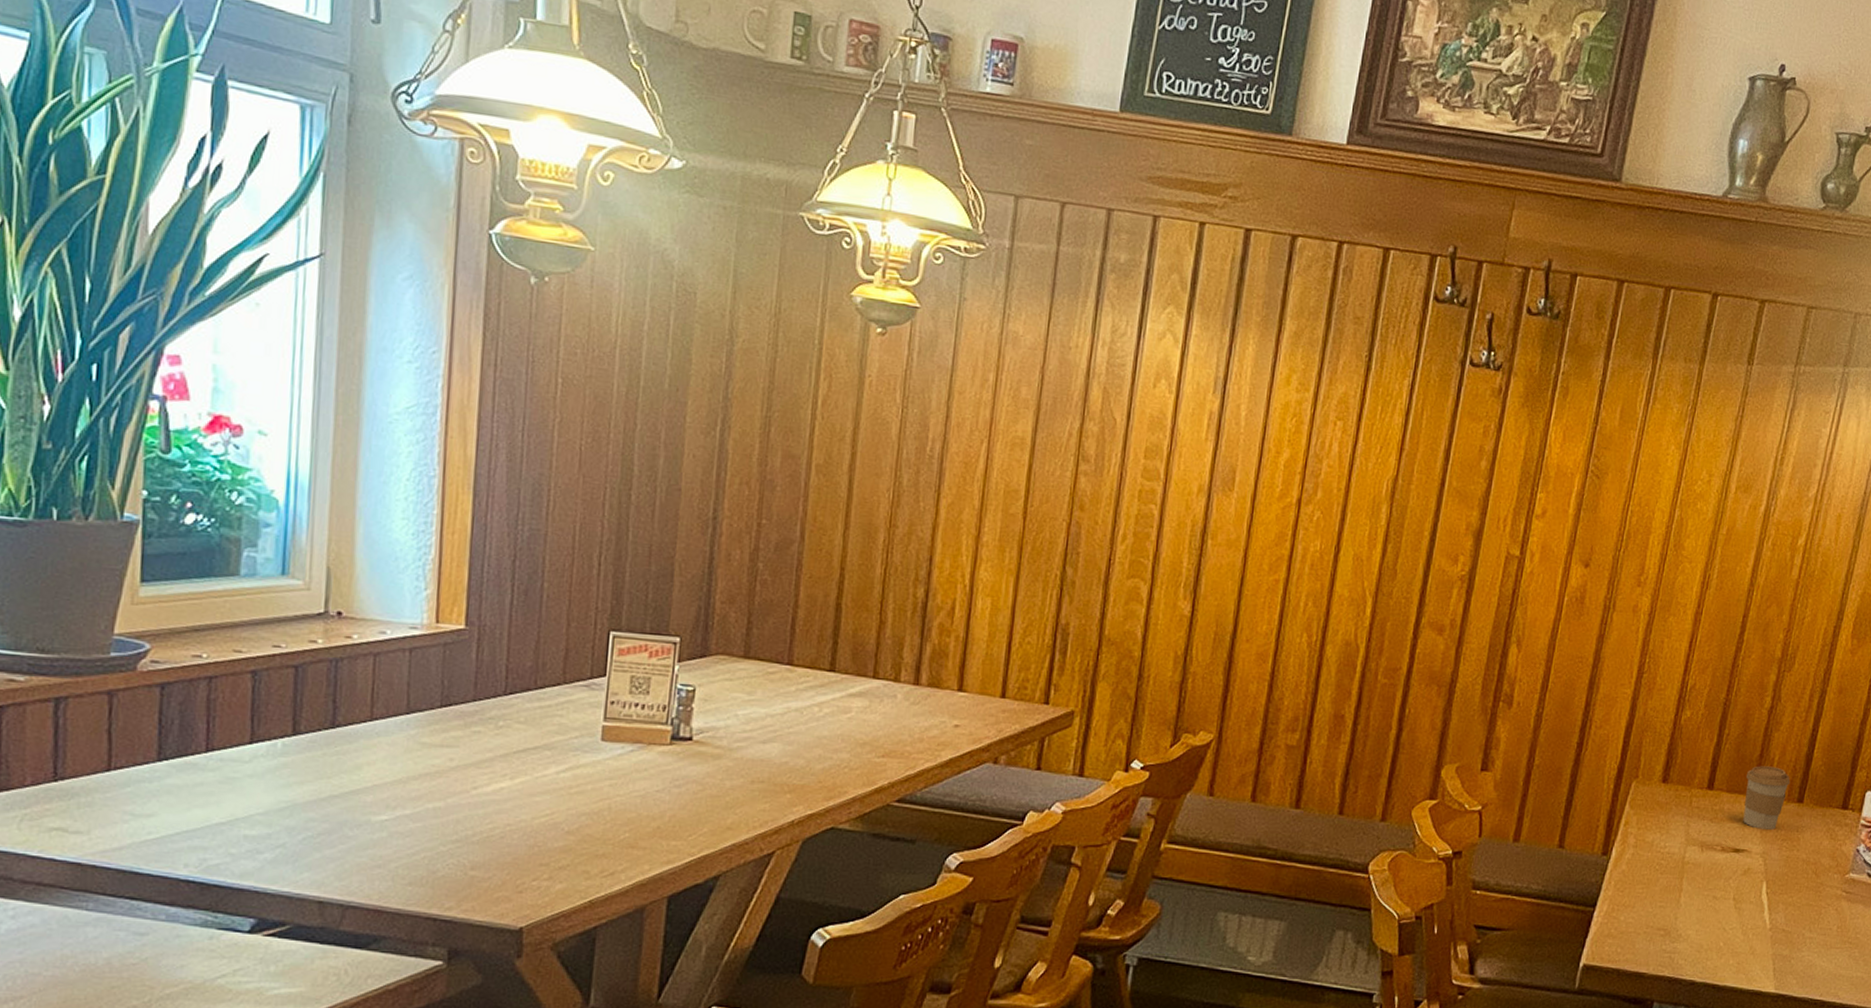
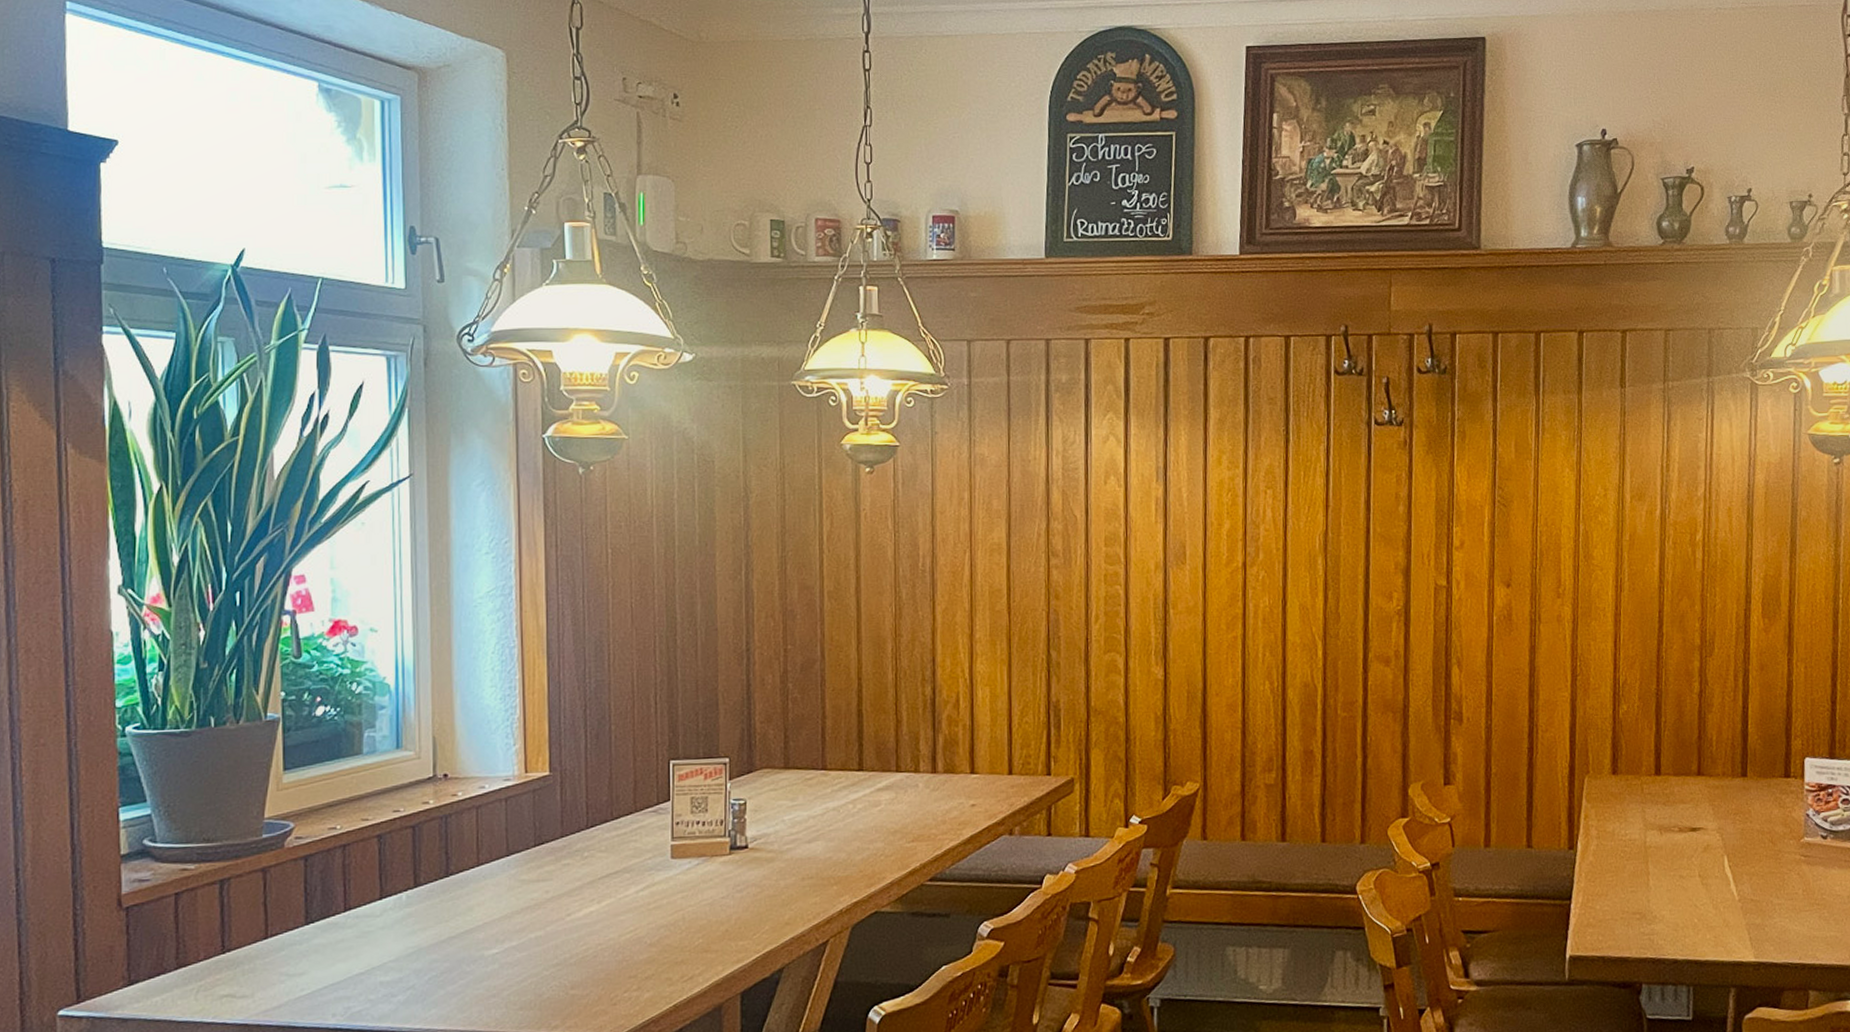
coffee cup: present [1743,765,1791,830] -> none [1689,746,1732,807]

